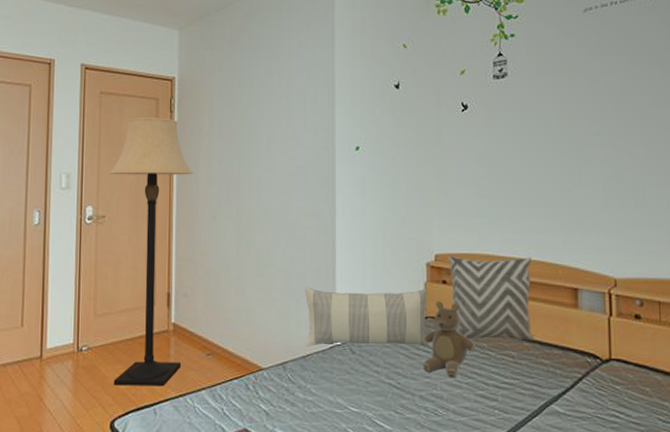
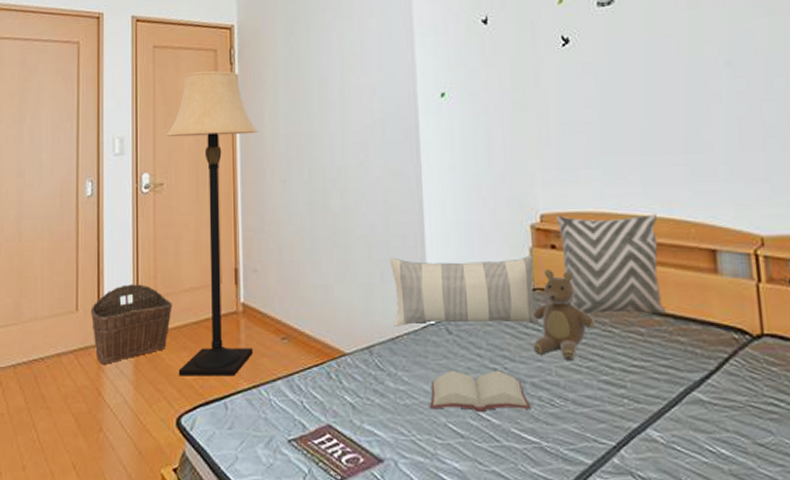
wicker basket: none [34,304,110,374] -> present [90,284,172,364]
hardback book: none [333,384,419,419] -> present [430,370,532,412]

